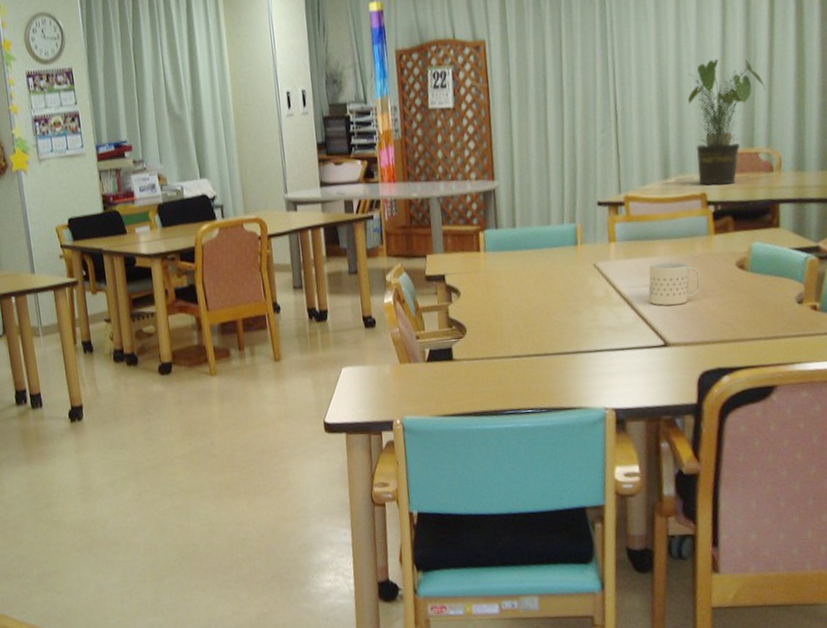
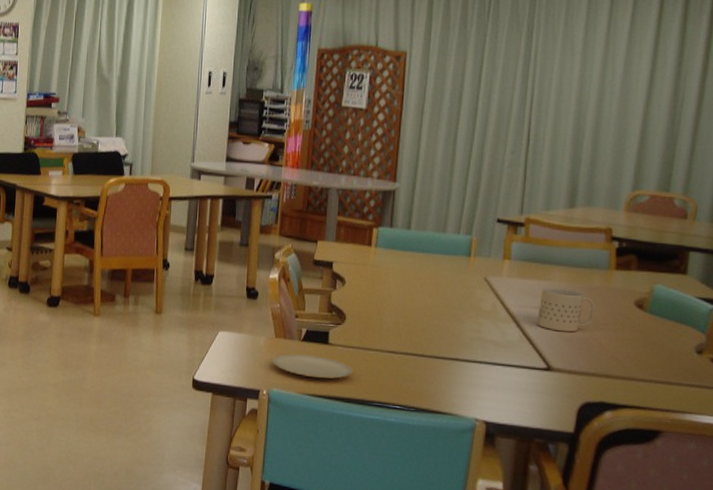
plate: none [401,374,481,398] -> present [272,354,353,379]
house plant: present [688,58,766,147] -> none [605,102,690,187]
potted plant: present [689,69,750,186] -> none [605,112,673,224]

